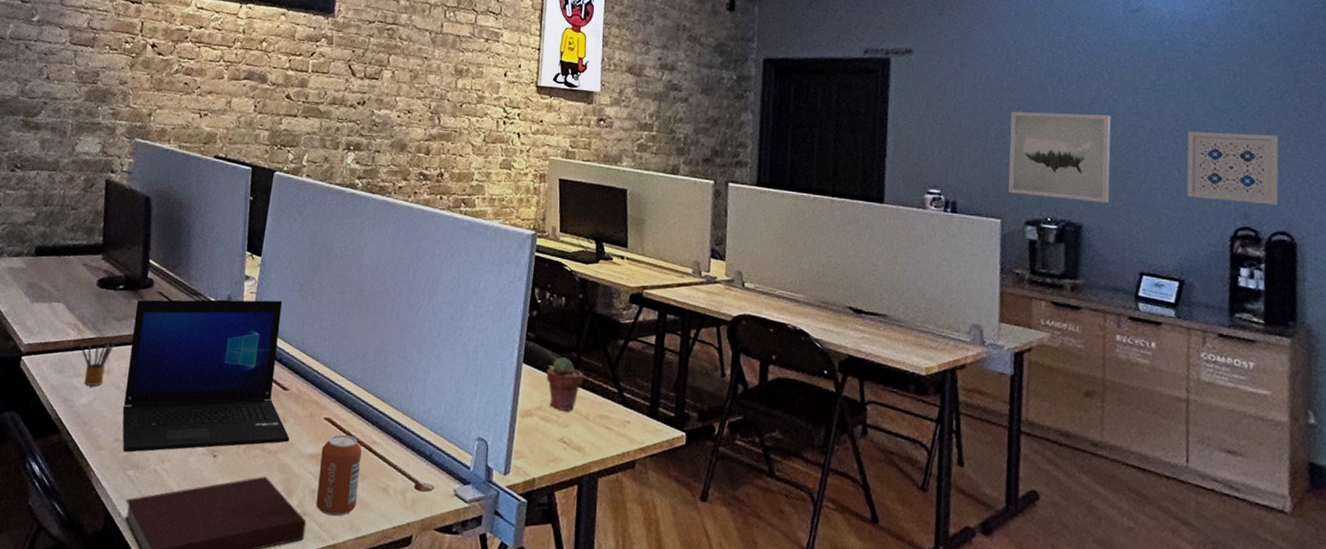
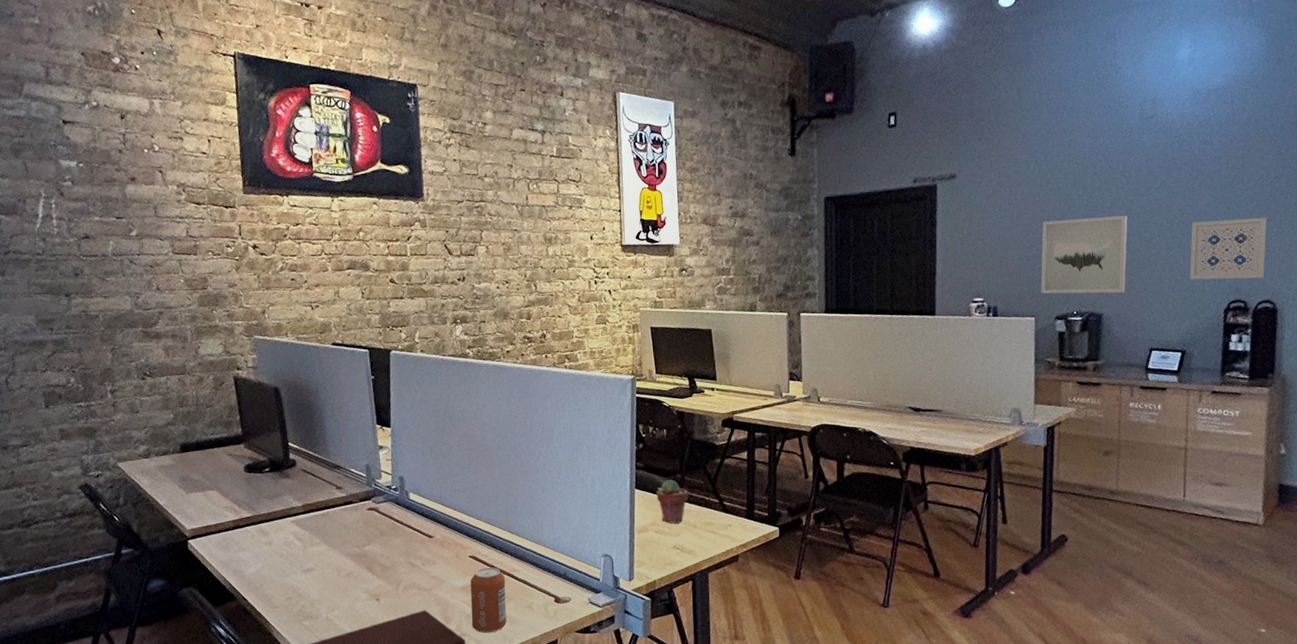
pencil box: present [80,342,115,386] -> none [240,518,271,557]
laptop: present [122,299,290,453] -> none [284,463,441,607]

